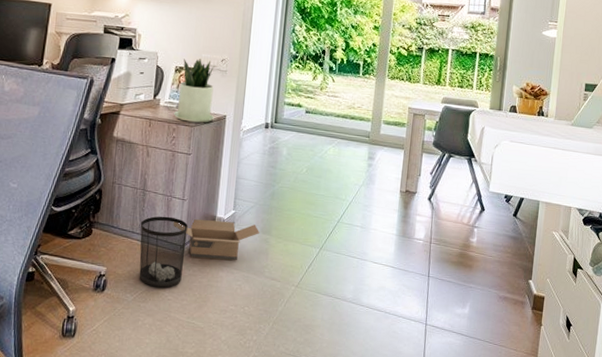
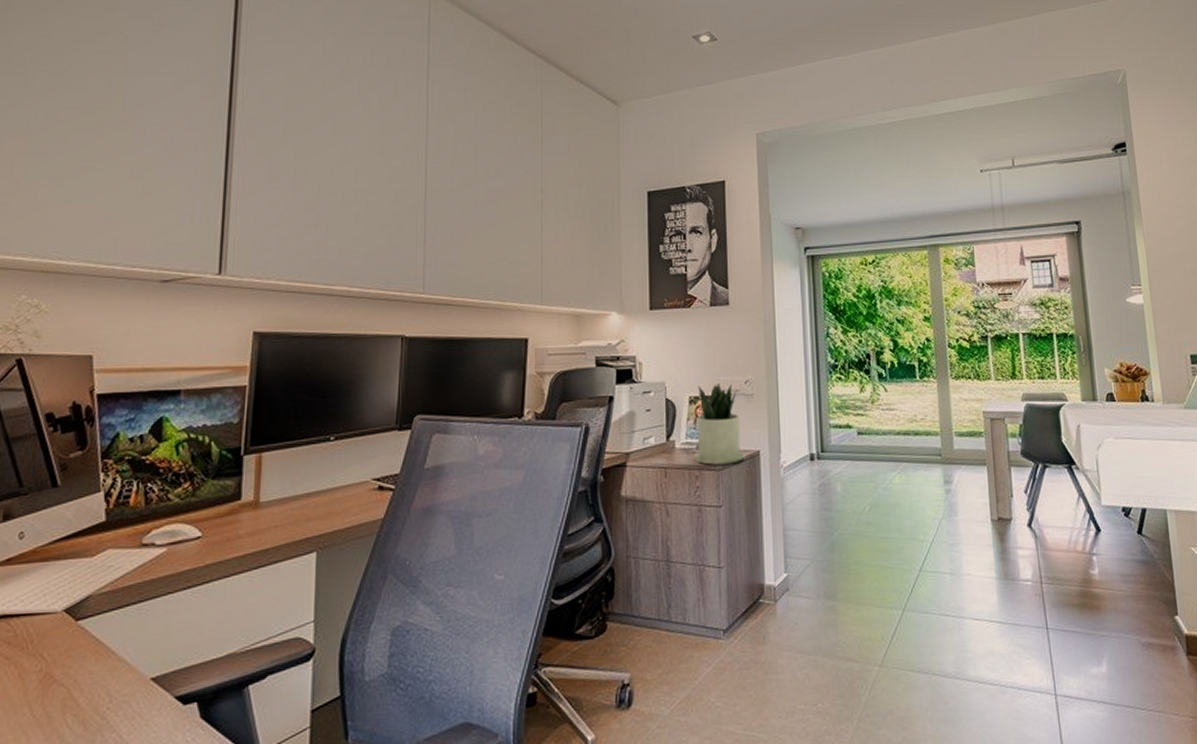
waste bin: present [139,216,188,288] -> none [668,592,731,692]
cardboard box: present [173,219,260,261] -> none [710,589,823,644]

